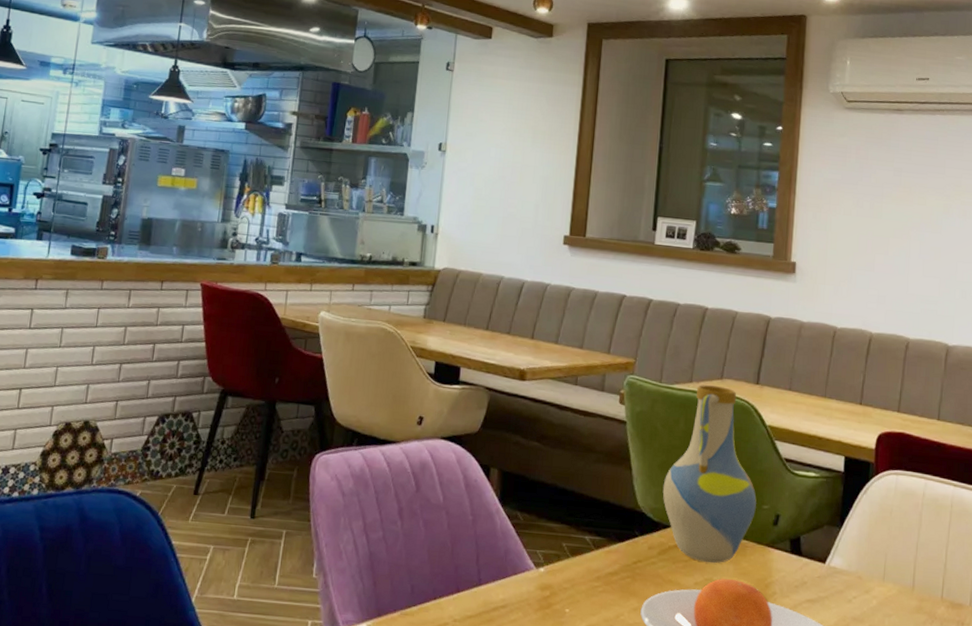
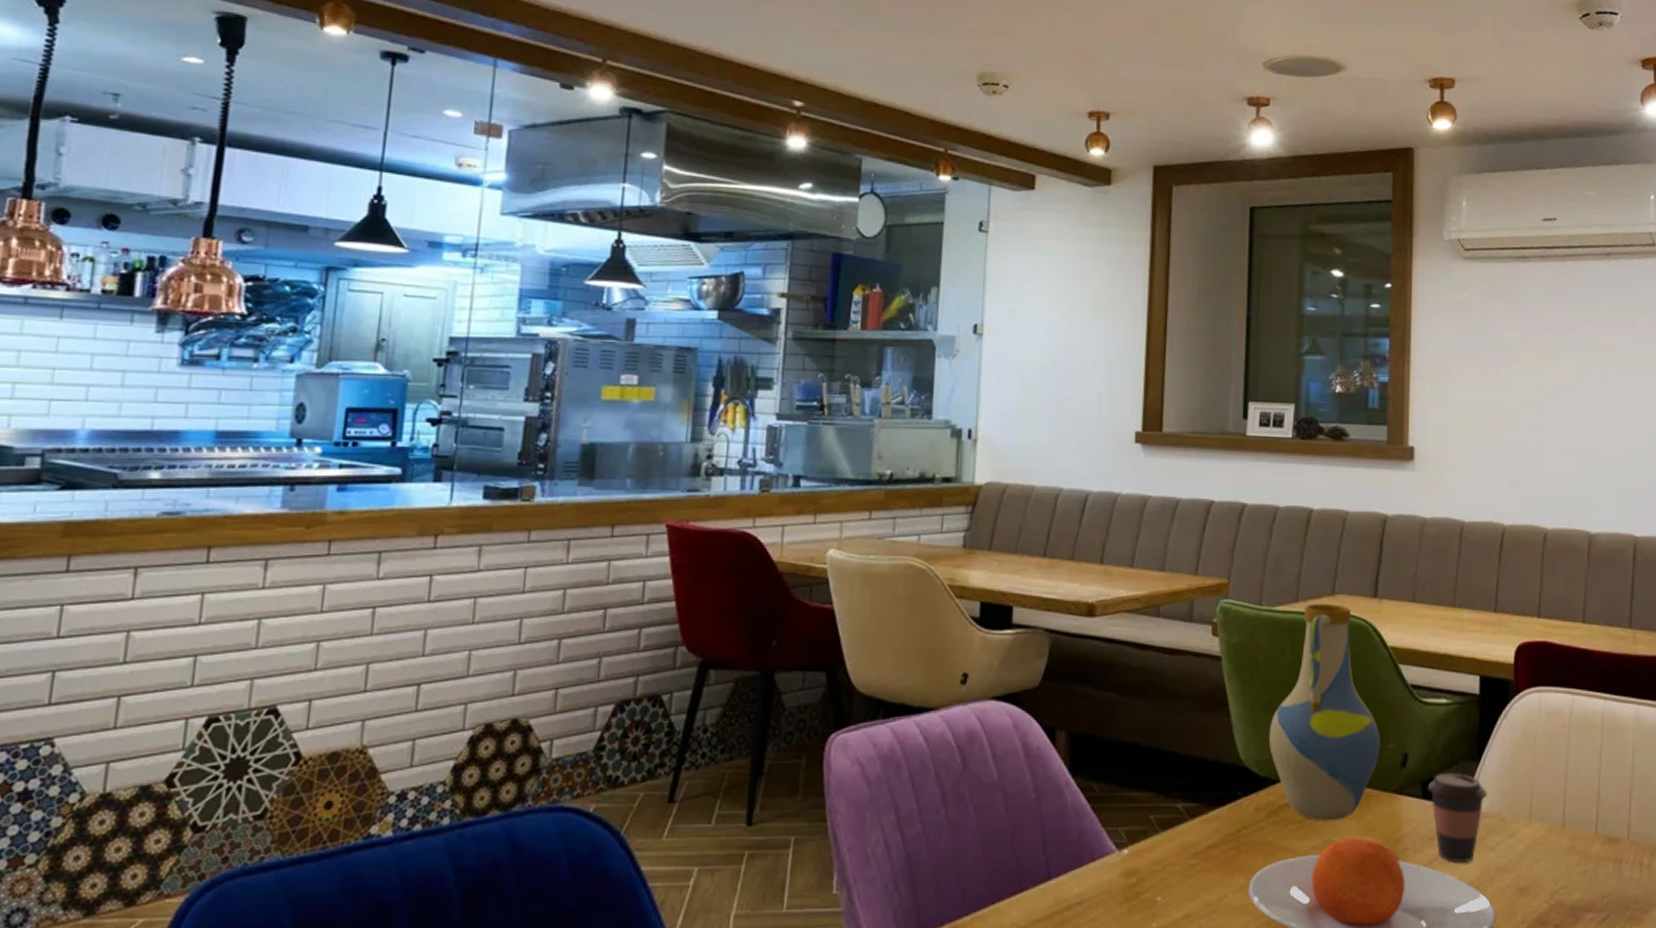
coffee cup: none [796,534,847,610] -> present [1428,772,1487,862]

